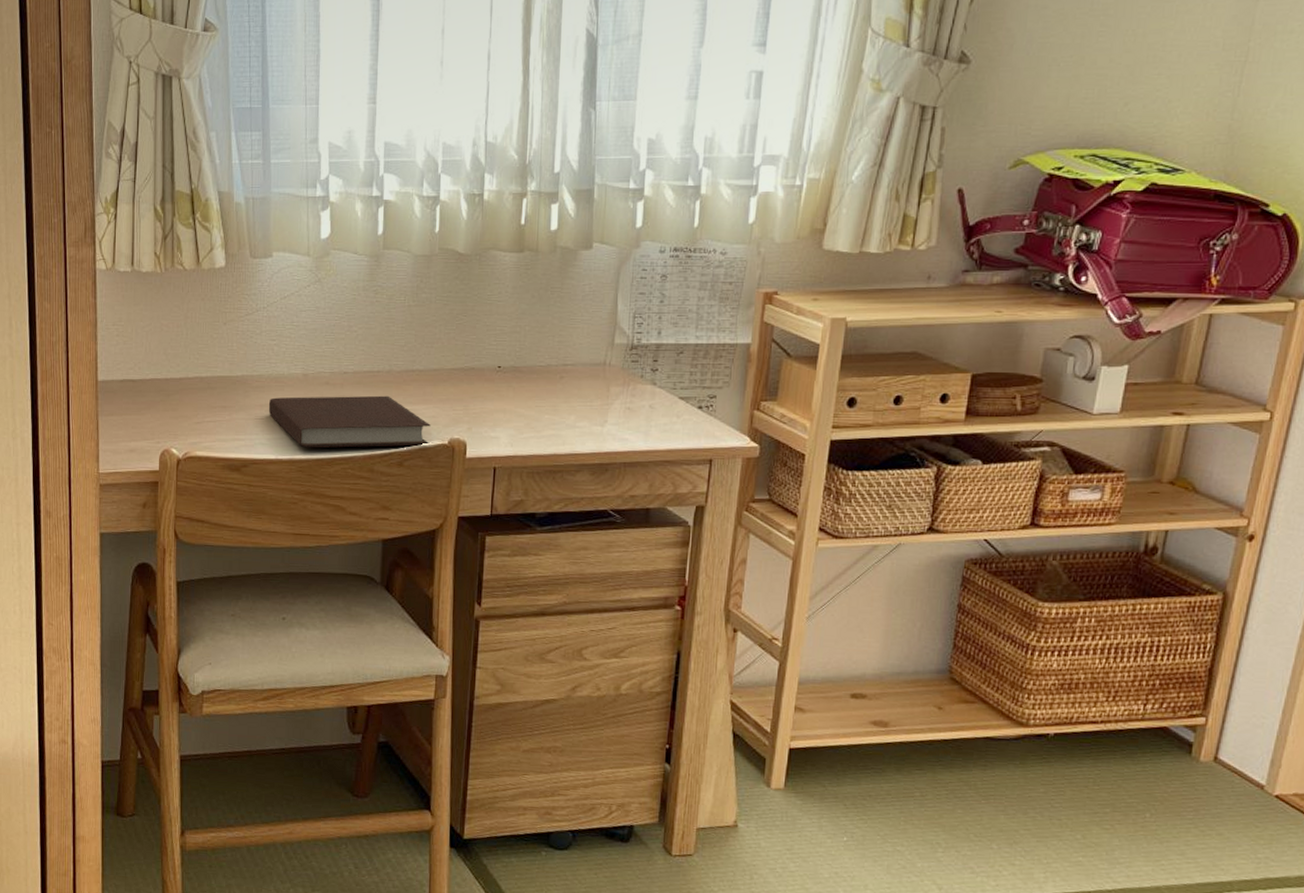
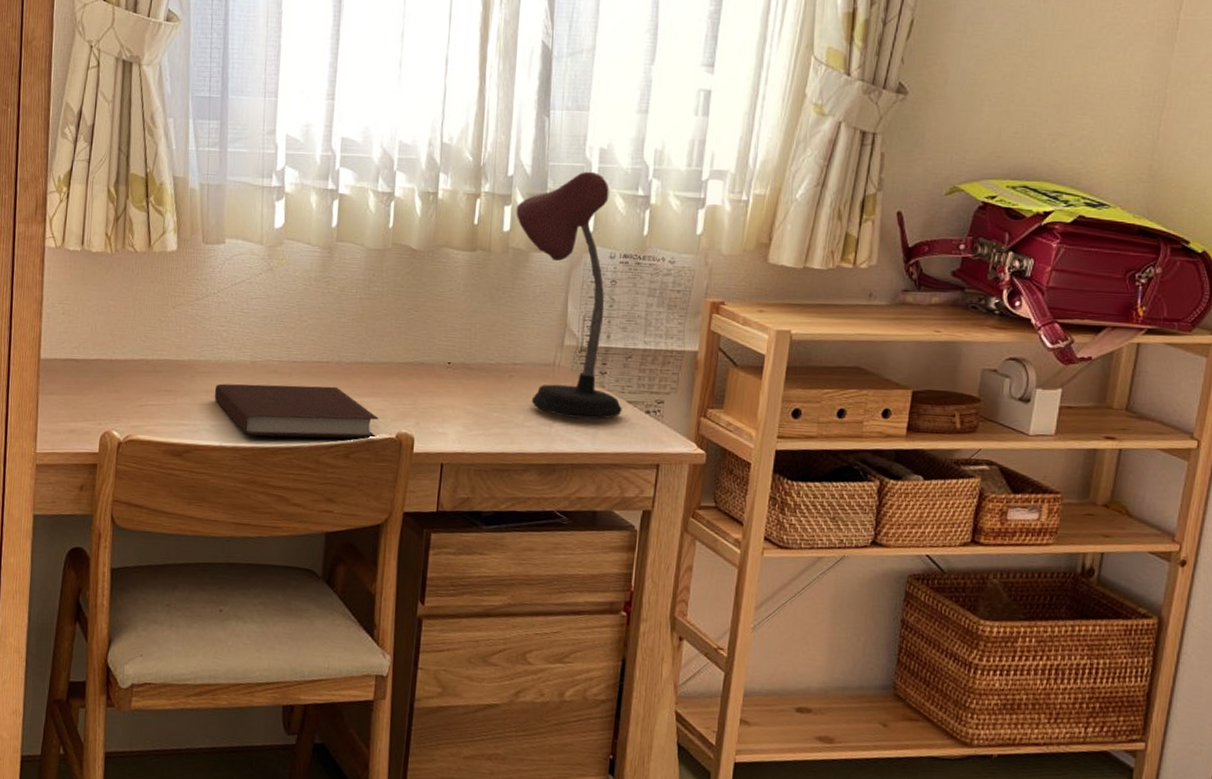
desk lamp: none [563,163,674,417] -> present [516,171,622,420]

